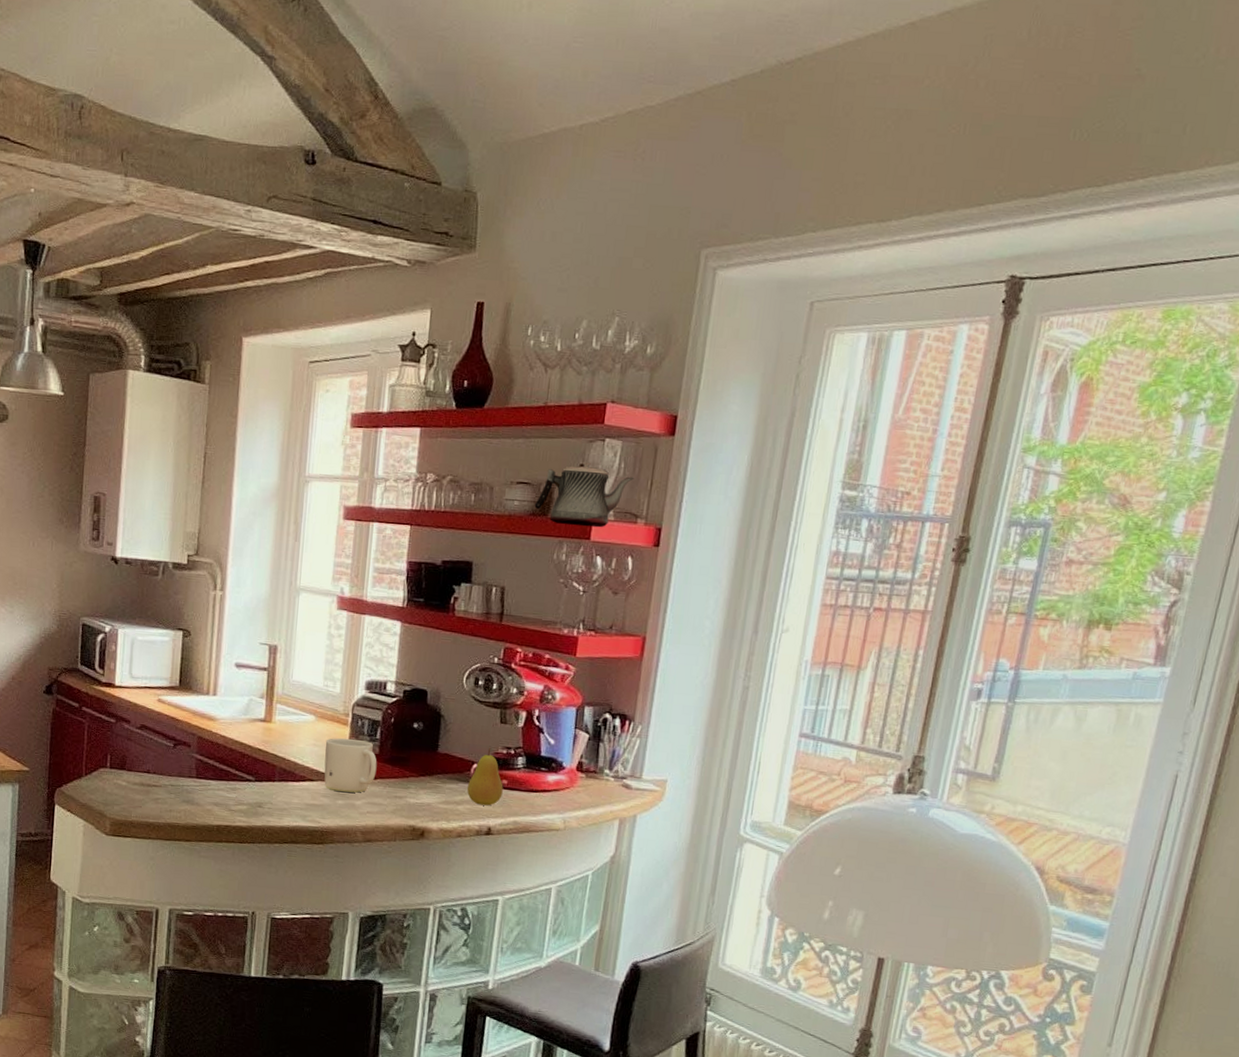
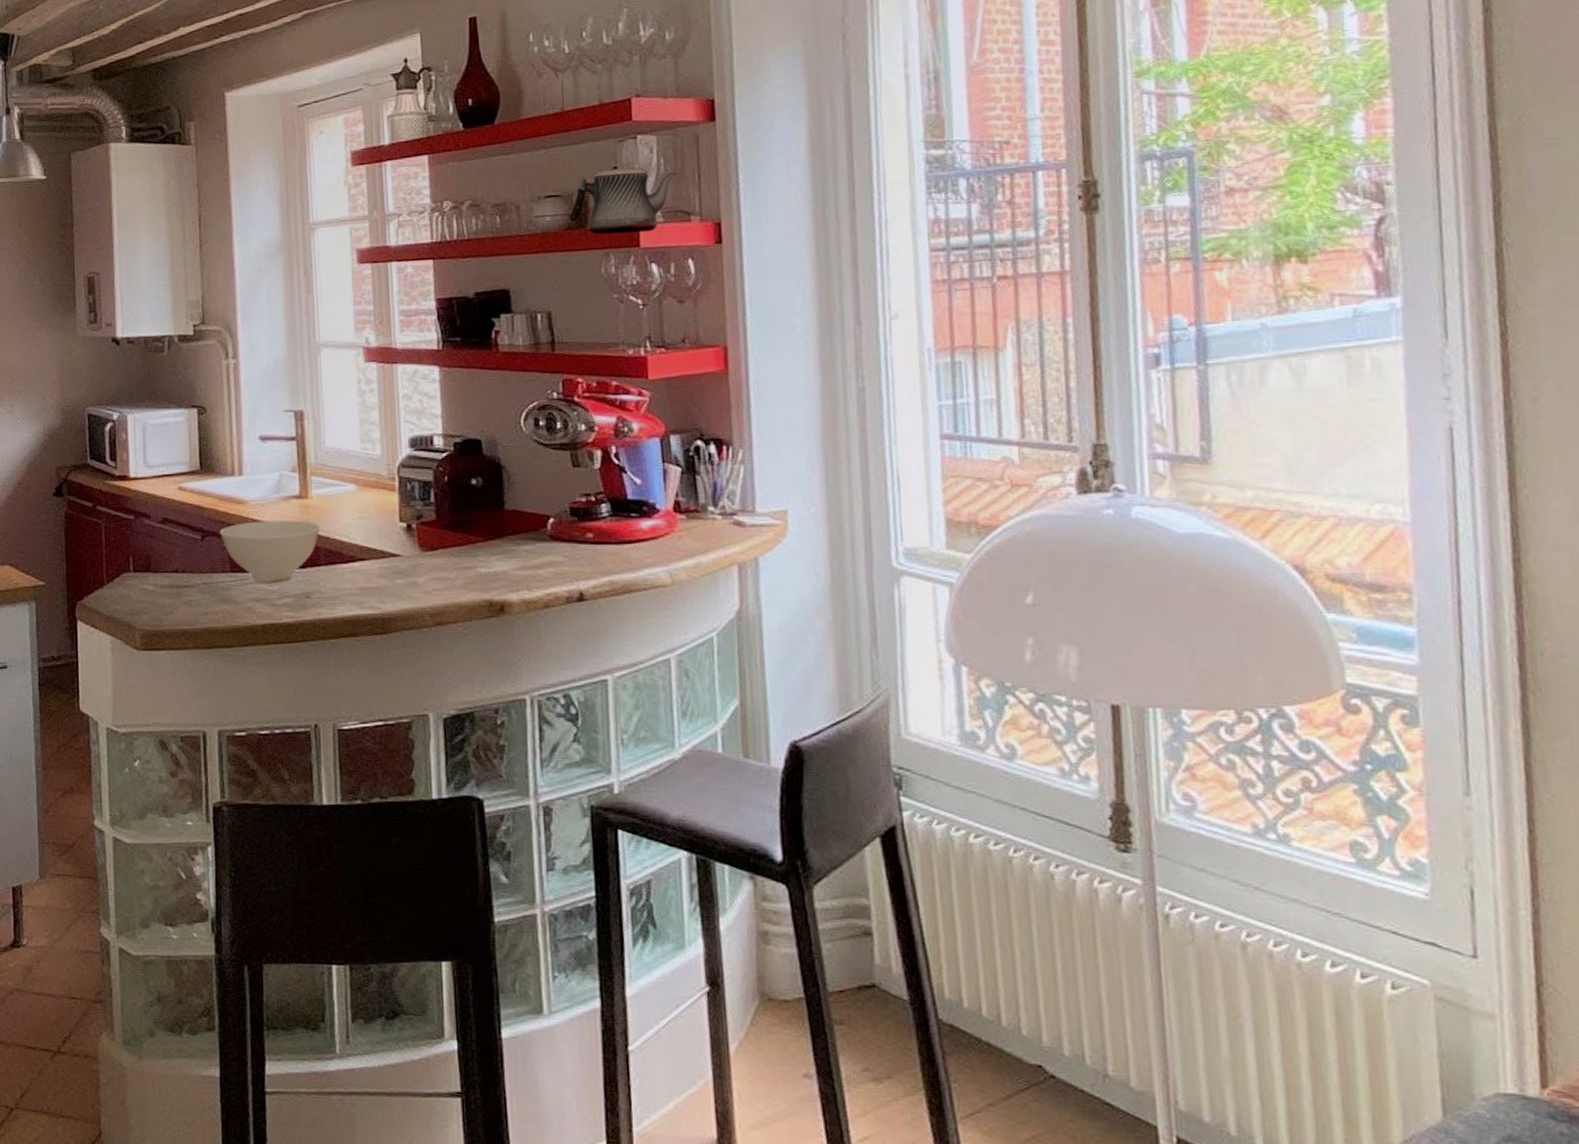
bowl: none [190,737,280,792] -> present [220,520,321,584]
mug: present [324,738,377,793] -> none [372,505,437,569]
fruit: present [467,747,503,806] -> none [546,496,590,566]

